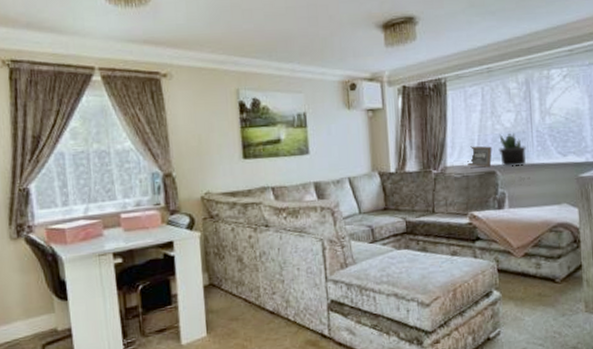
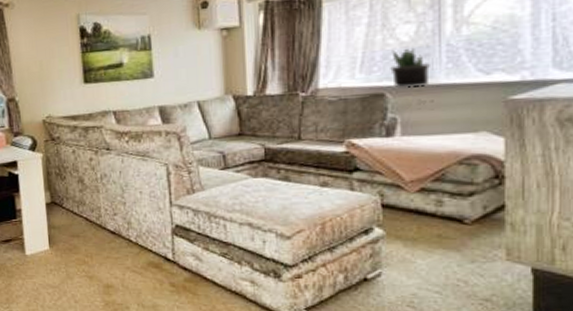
picture frame: present [467,146,492,168] -> none [346,64,381,90]

